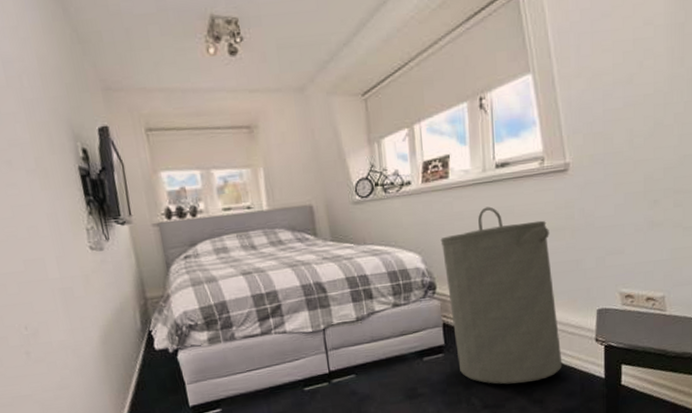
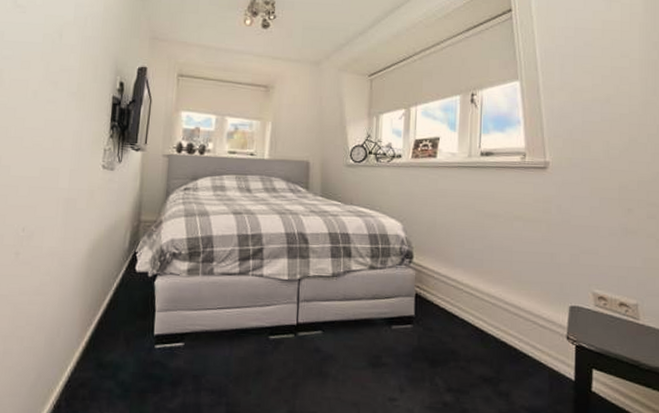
laundry hamper: present [440,206,563,384] -> none [422,189,532,371]

